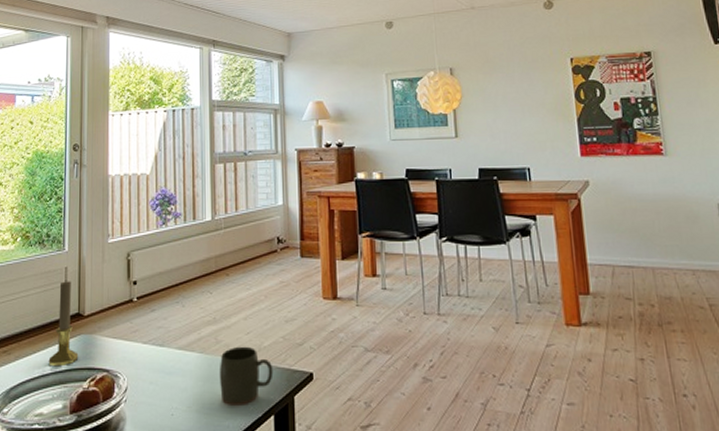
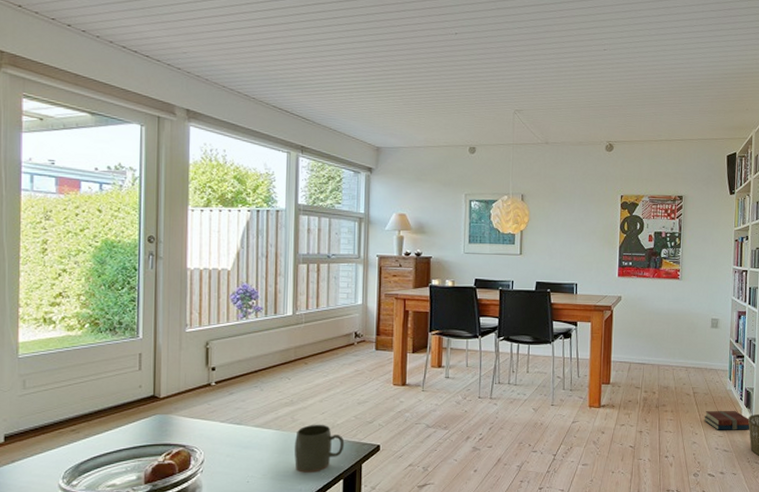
candle holder: present [48,280,79,367] -> none [121,365,154,443]

